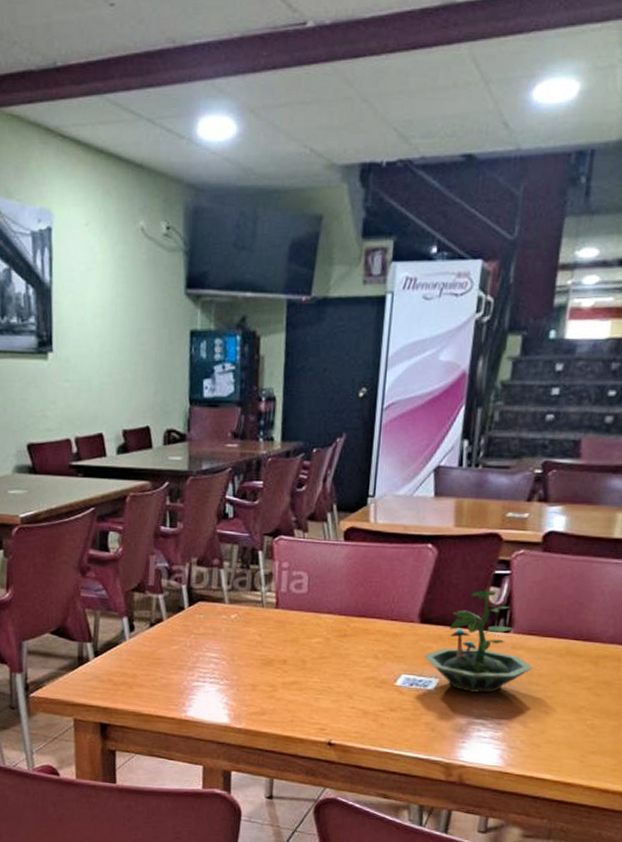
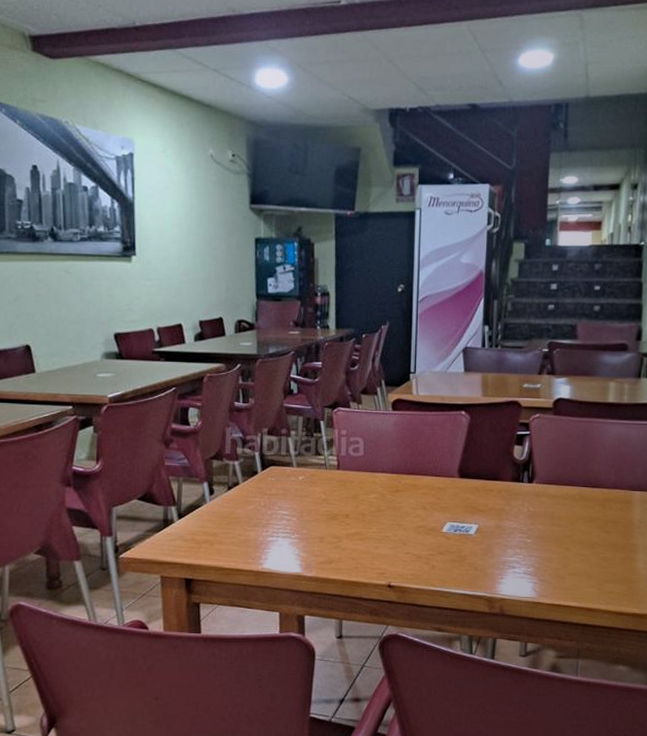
terrarium: present [424,588,533,693] -> none [464,446,554,535]

